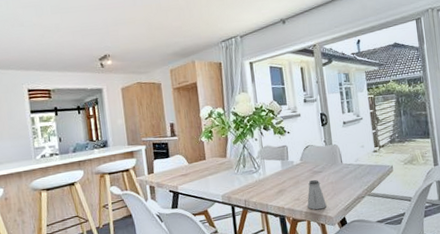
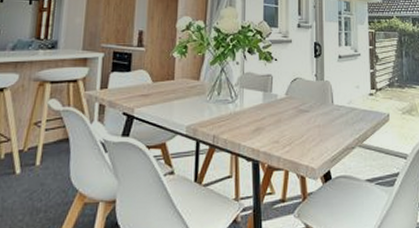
saltshaker: present [307,179,326,210] -> none [287,119,310,158]

